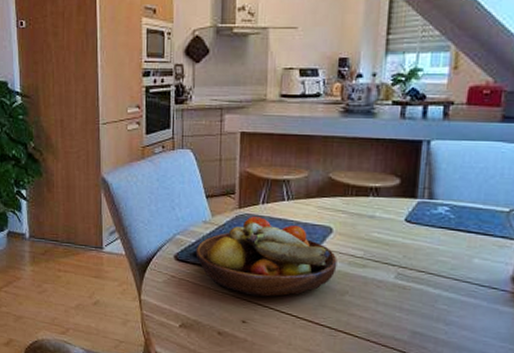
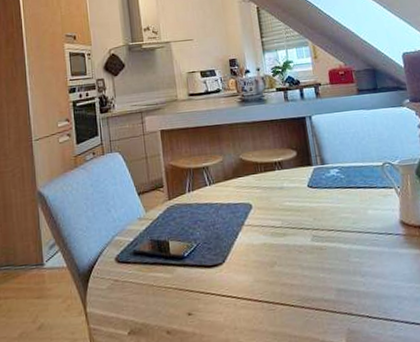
fruit bowl: present [195,216,337,297] -> none [134,205,262,285]

